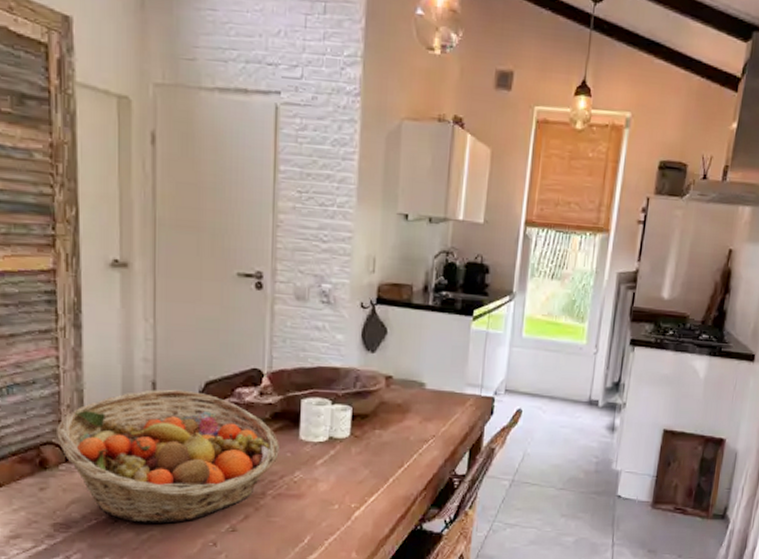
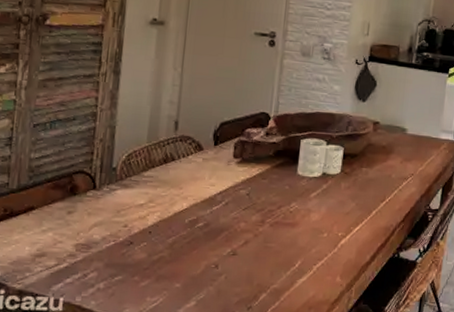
fruit basket: present [55,389,279,524] -> none [87,128,280,246]

